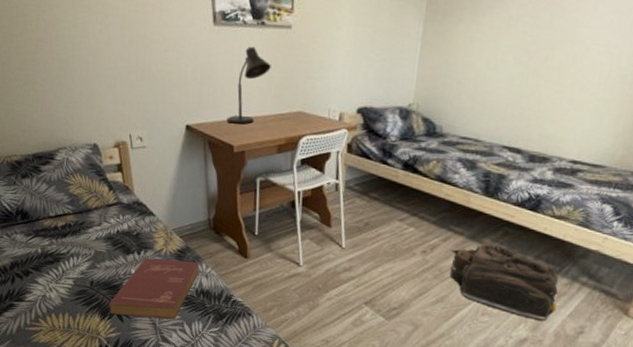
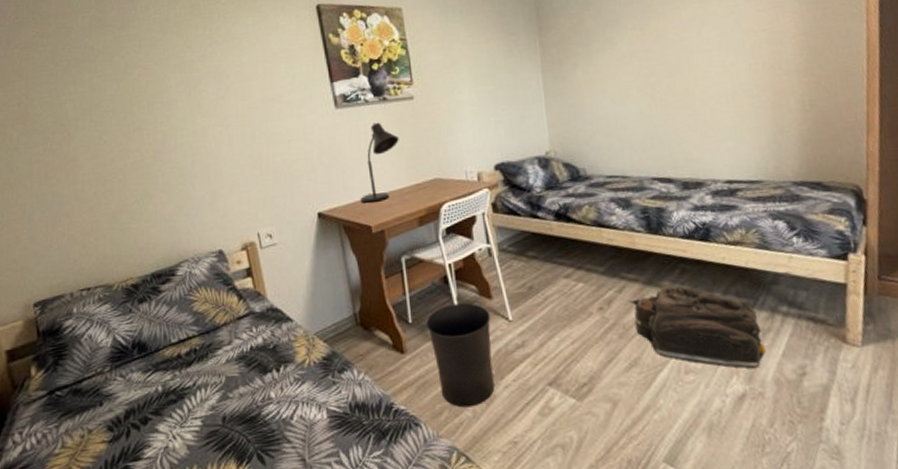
book: present [109,258,200,319] -> none [246,368,351,456]
waste bin: none [269,225,327,309] -> present [426,302,495,408]

